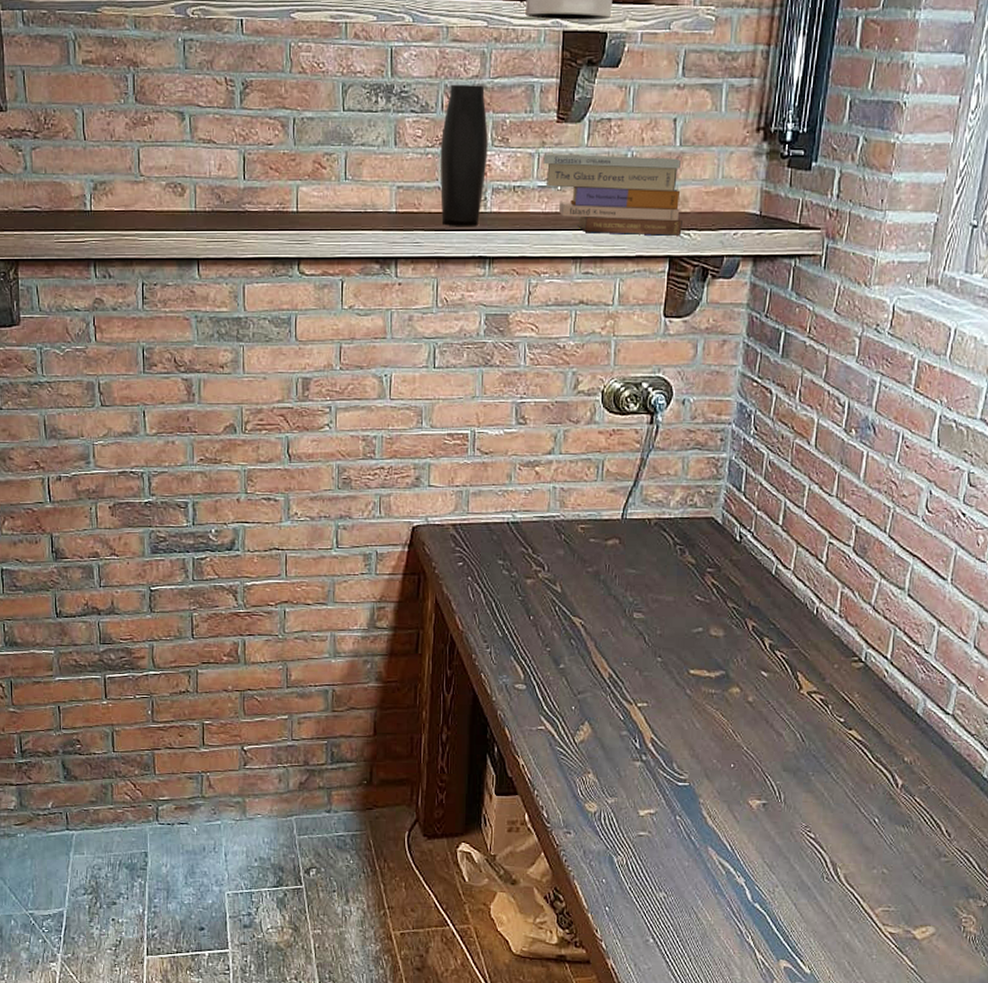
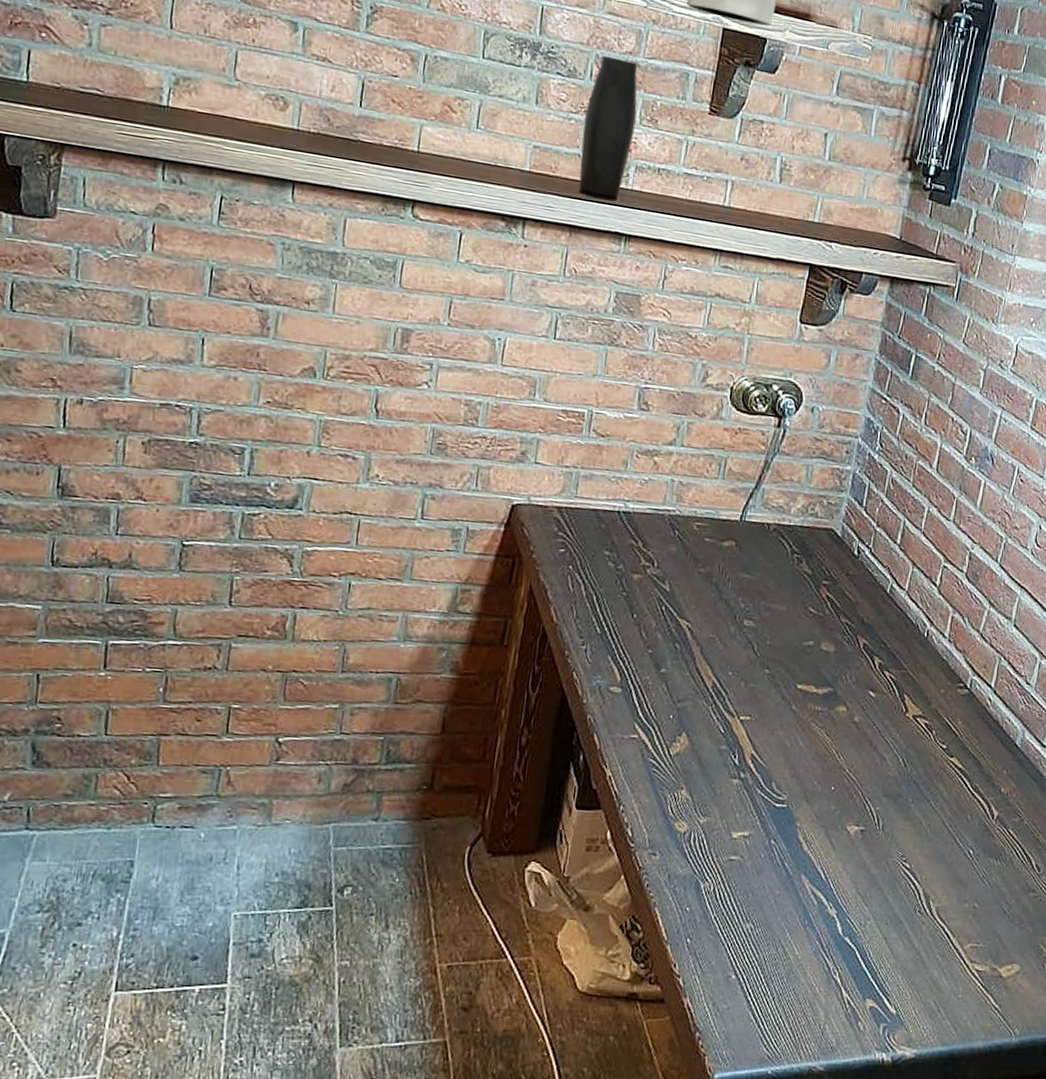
books: present [543,153,682,236] -> none [691,142,828,246]

